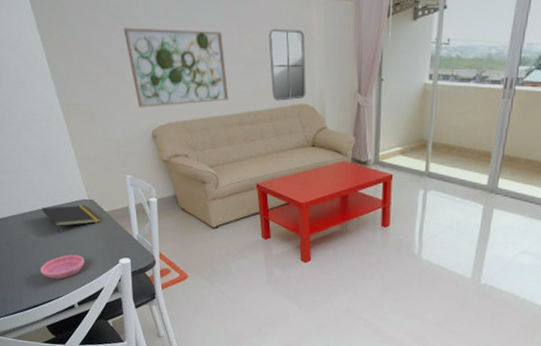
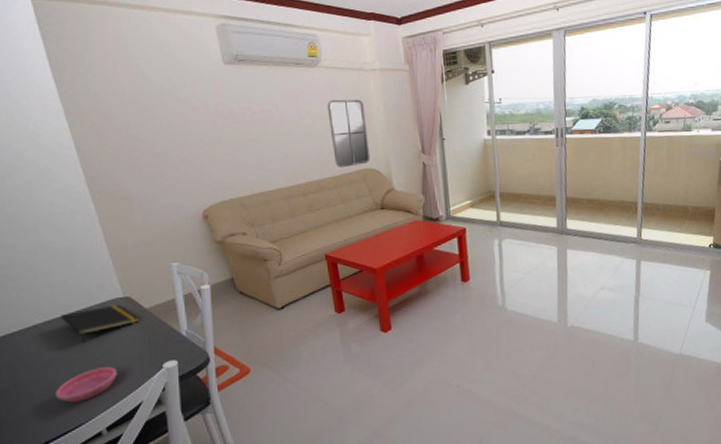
wall art: present [123,27,229,108] -> none [168,106,290,188]

